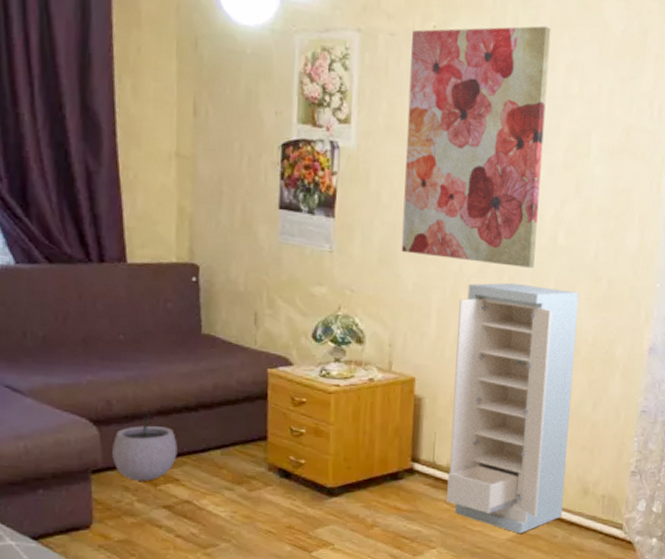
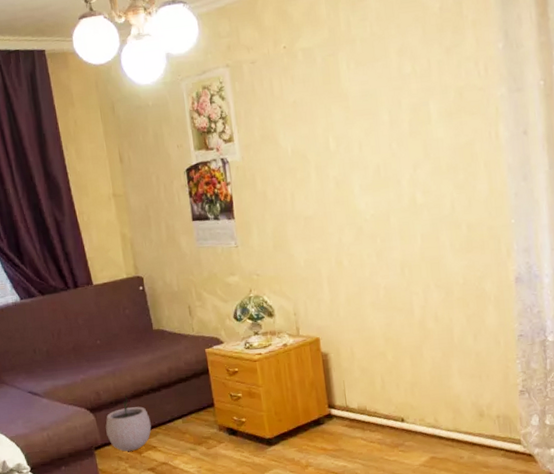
wall art: present [401,25,551,268] -> none [267,22,401,236]
storage cabinet: present [447,282,579,534] -> none [343,241,465,459]

